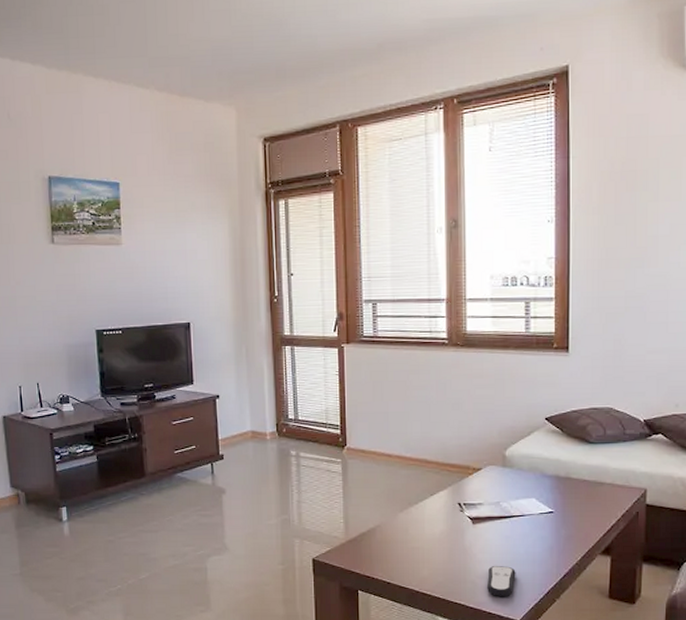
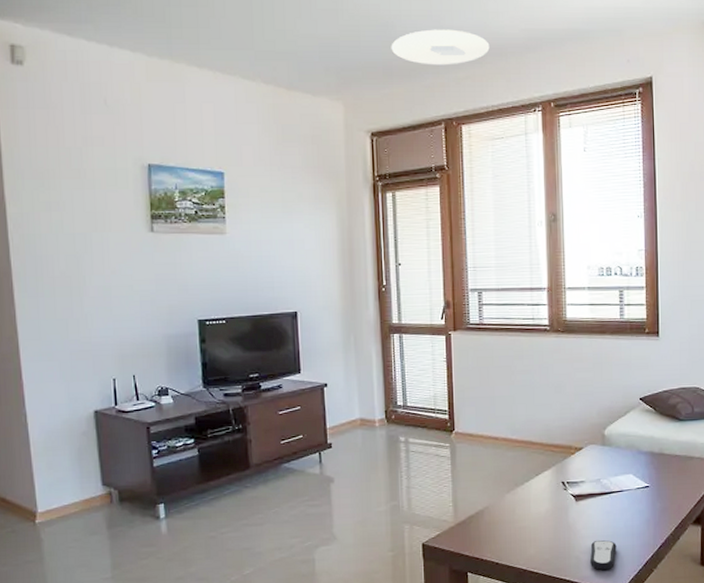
ceiling light: none [284,24,388,64] -> present [391,29,490,65]

